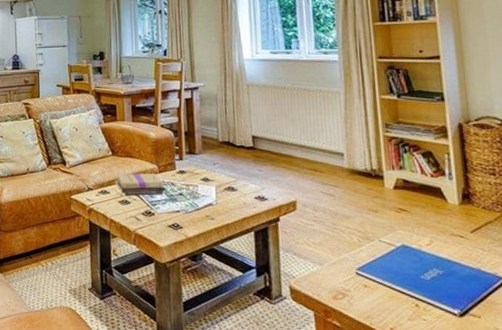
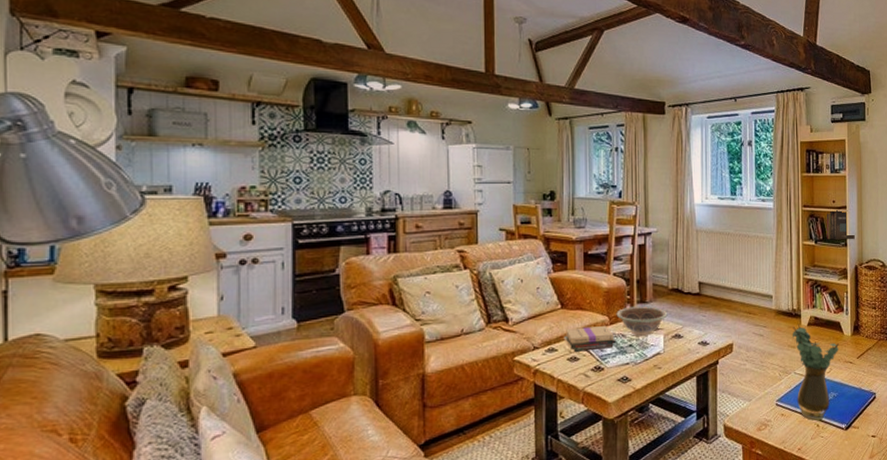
decorative bowl: none [165,157,219,186] -> present [616,306,668,336]
vase: none [373,186,442,301] -> present [793,324,839,422]
books: none [412,60,456,94] -> present [826,210,855,240]

